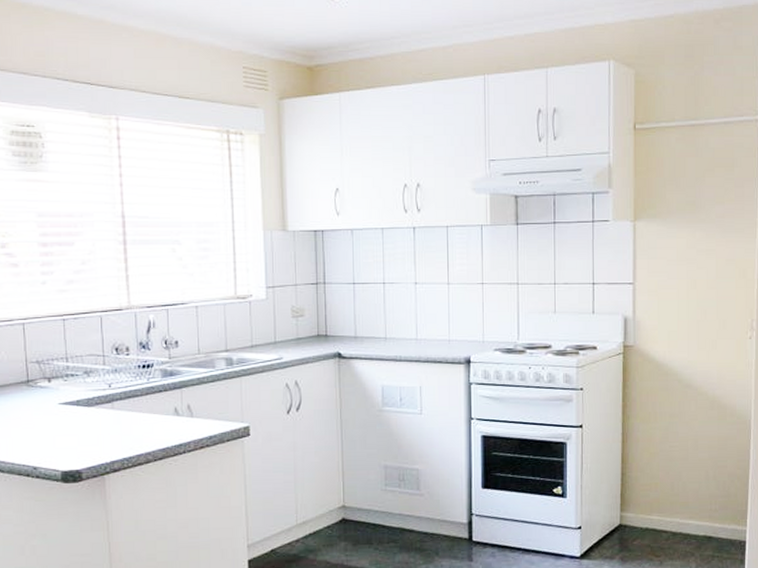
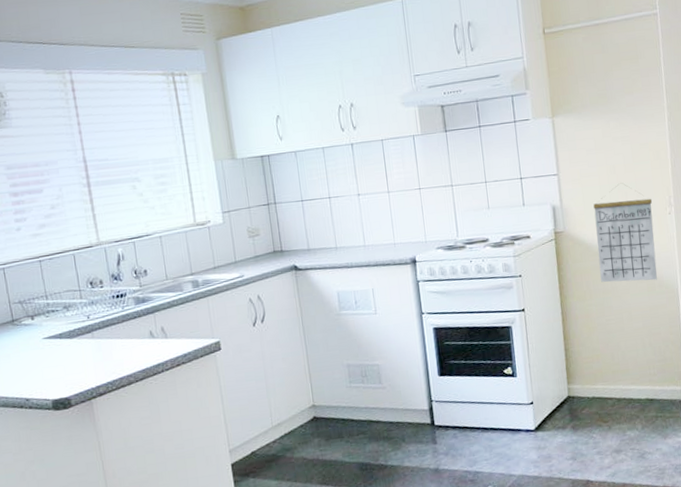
calendar: none [668,299,733,409] -> present [593,183,657,283]

